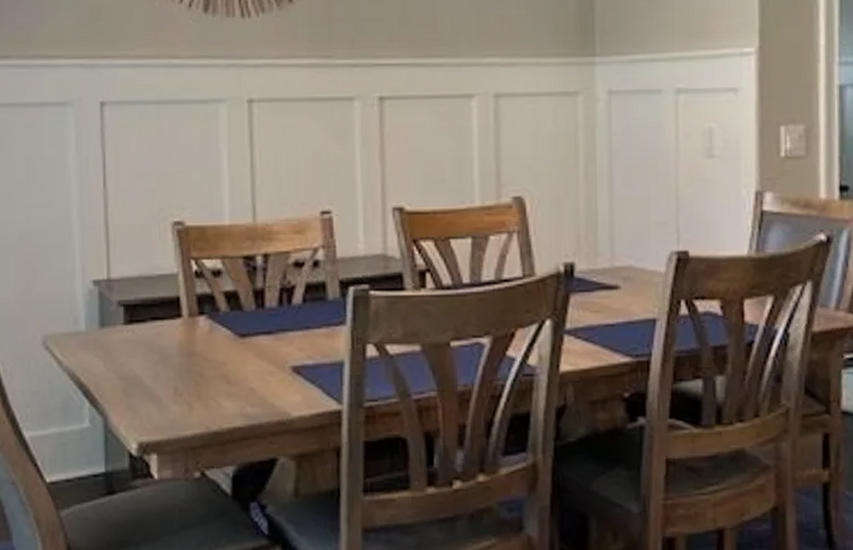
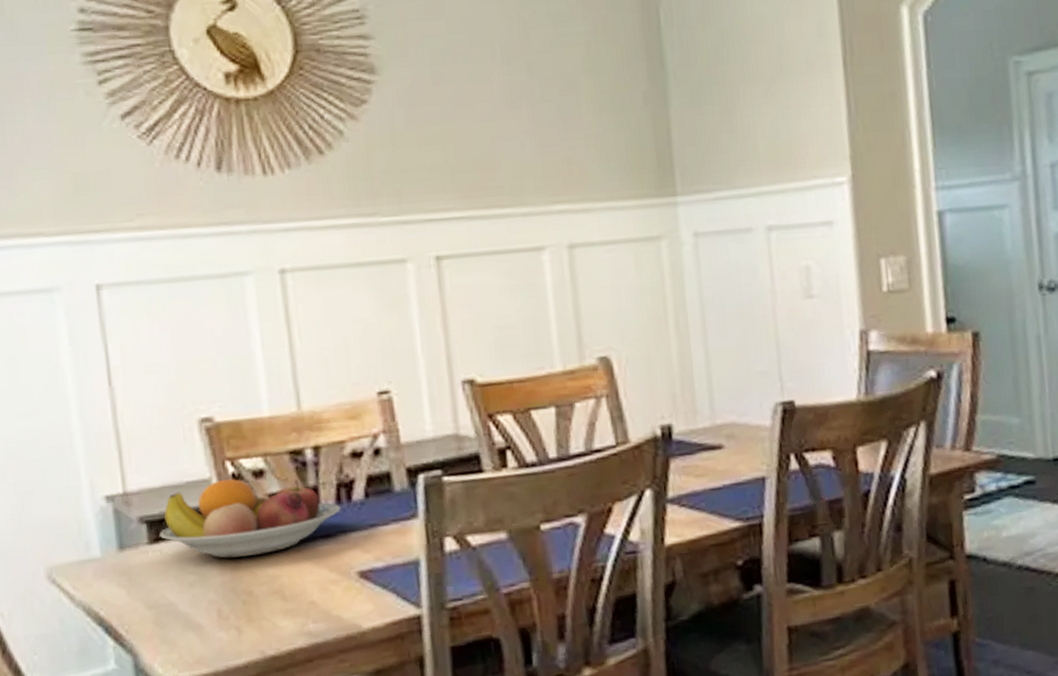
fruit bowl: none [133,276,281,344] -> present [159,479,341,559]

